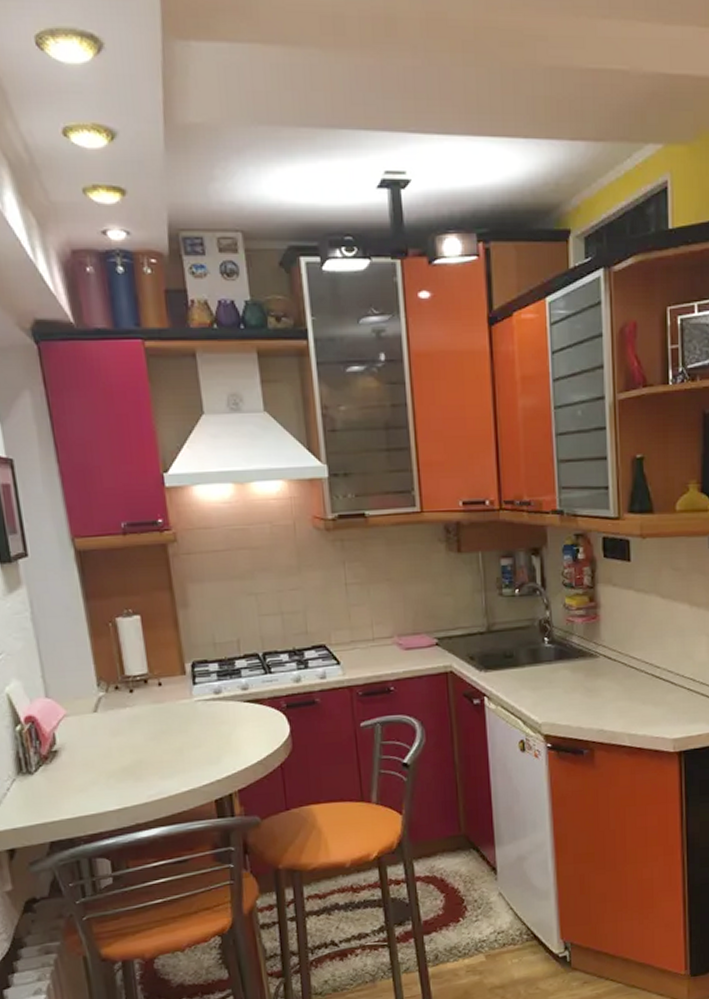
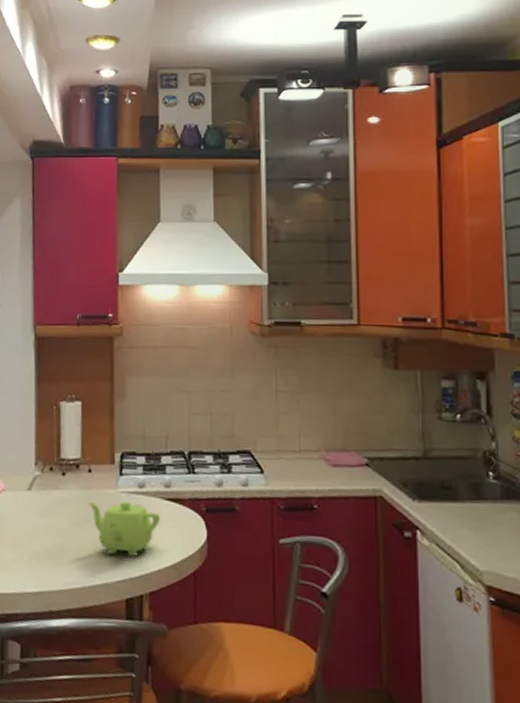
teapot: none [162,708,241,761] -> present [87,500,160,556]

